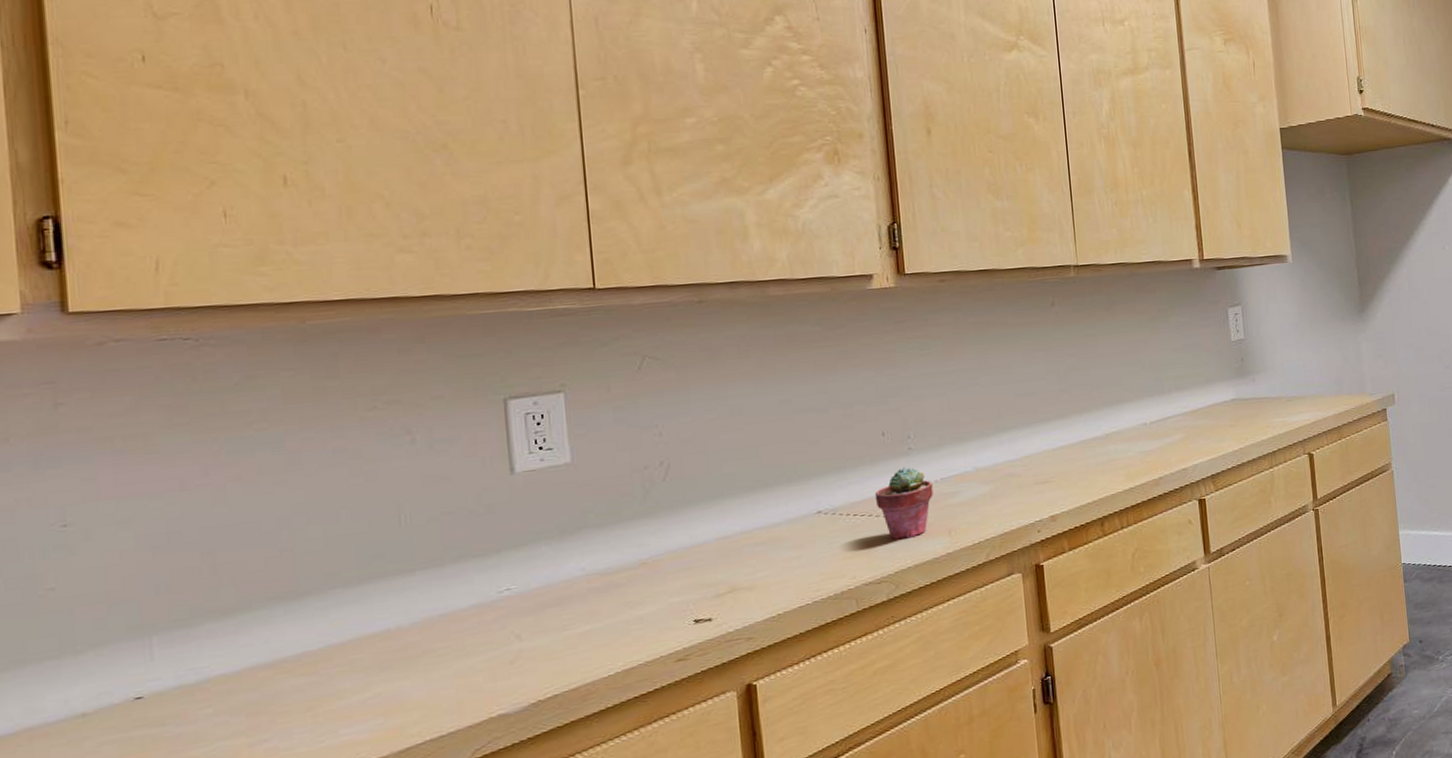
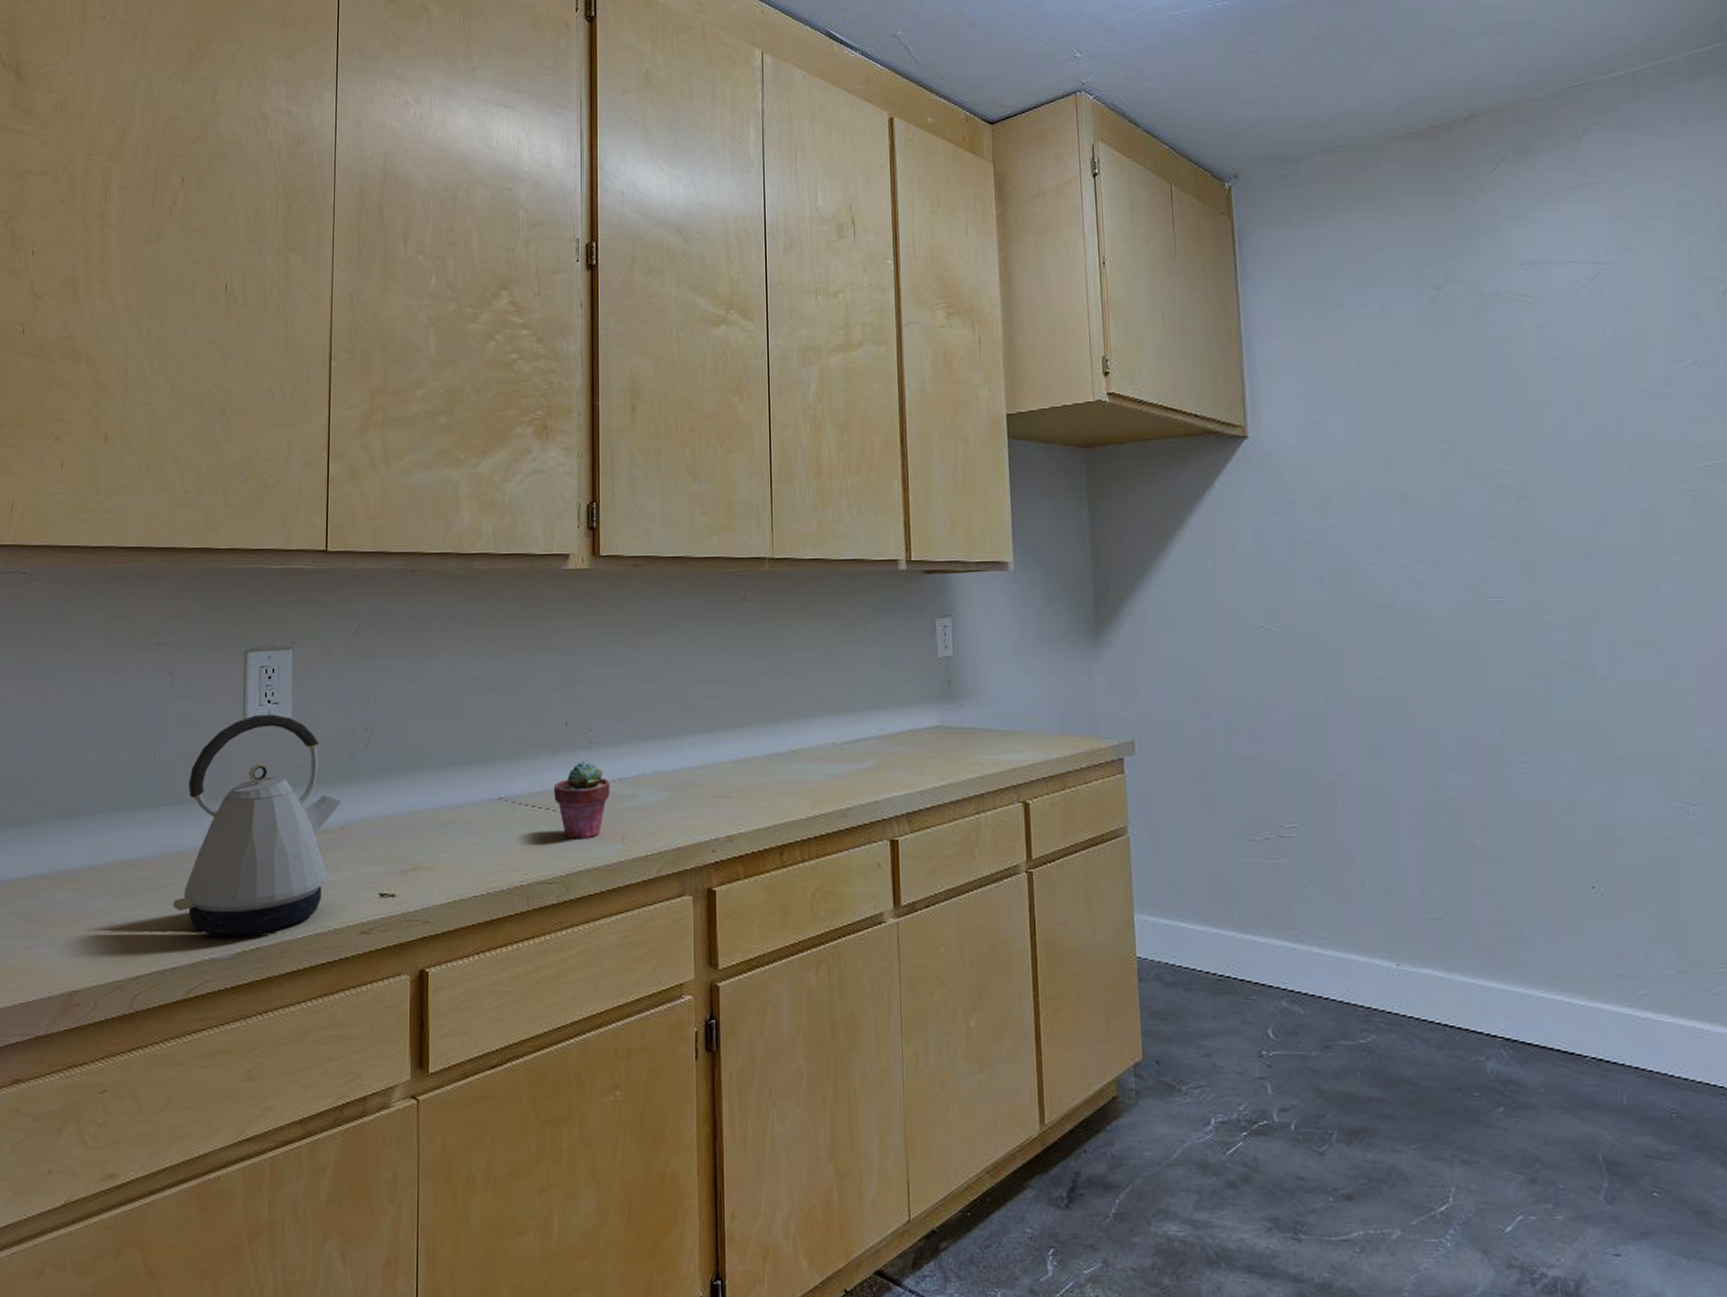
kettle: none [443,460,640,692] -> present [173,714,341,935]

